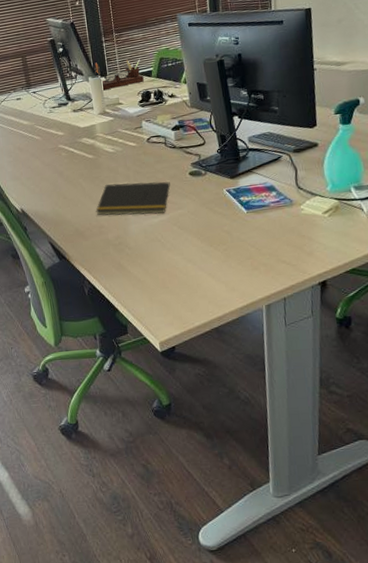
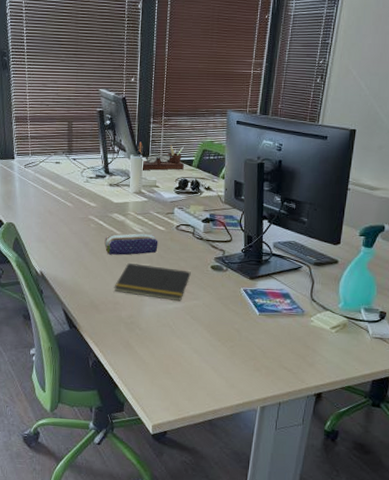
pencil case: none [78,151,133,180] -> present [104,233,158,255]

